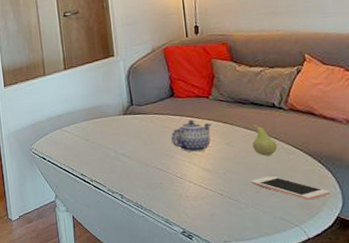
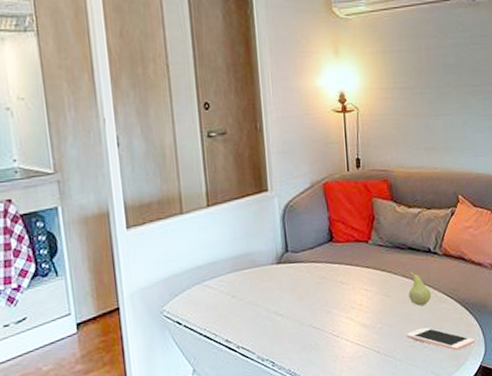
teapot: present [171,120,211,153] -> none [328,268,370,306]

